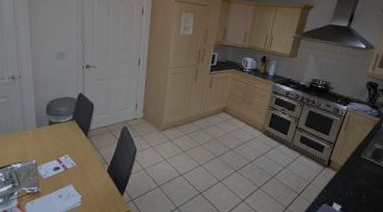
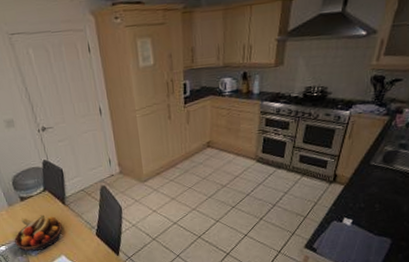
fruit bowl: none [31,141,79,176] -> present [14,215,62,252]

